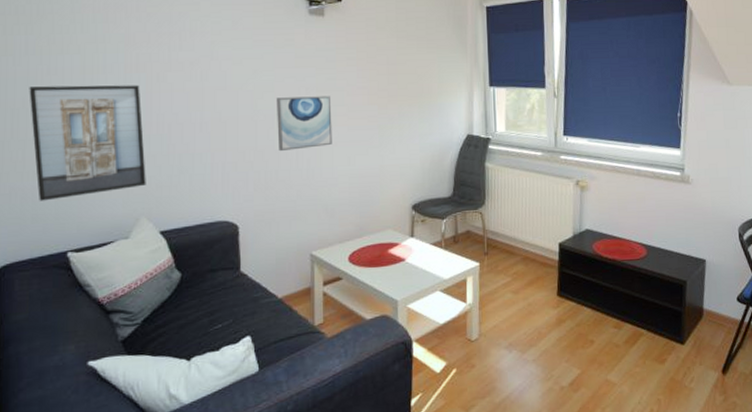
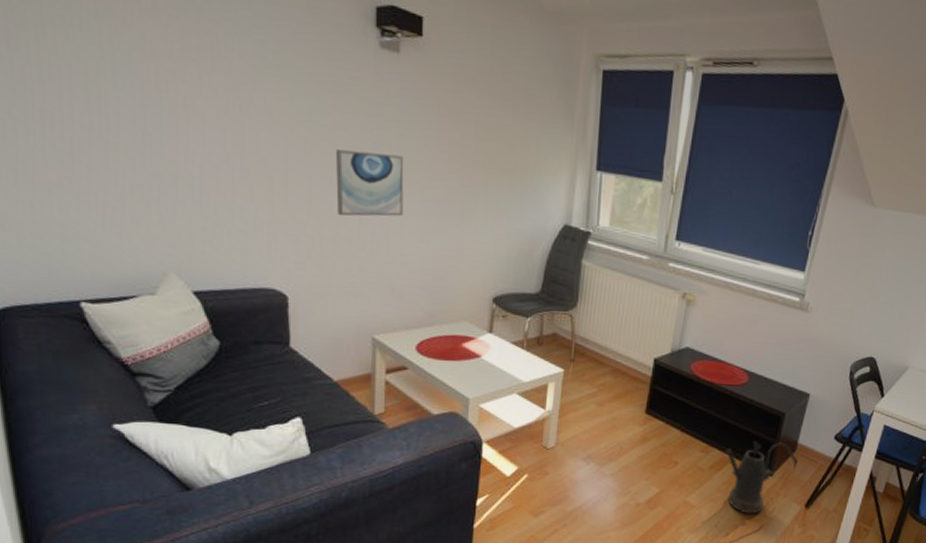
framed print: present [29,85,146,201] -> none [15,92,174,239]
watering can: none [636,310,707,387] -> present [725,442,798,514]

